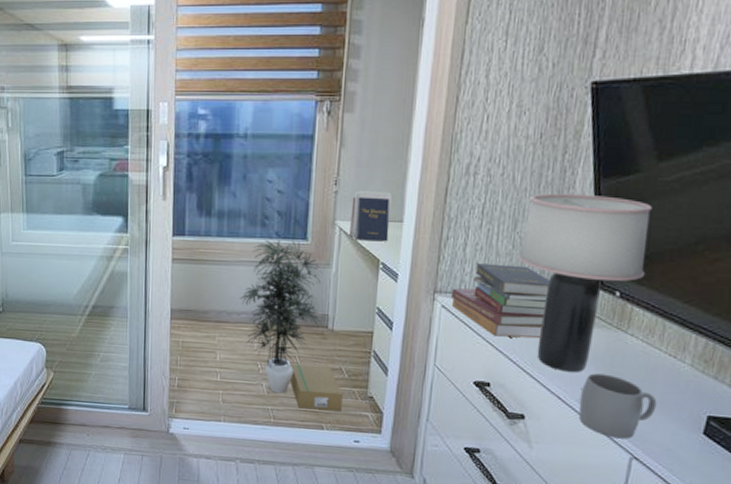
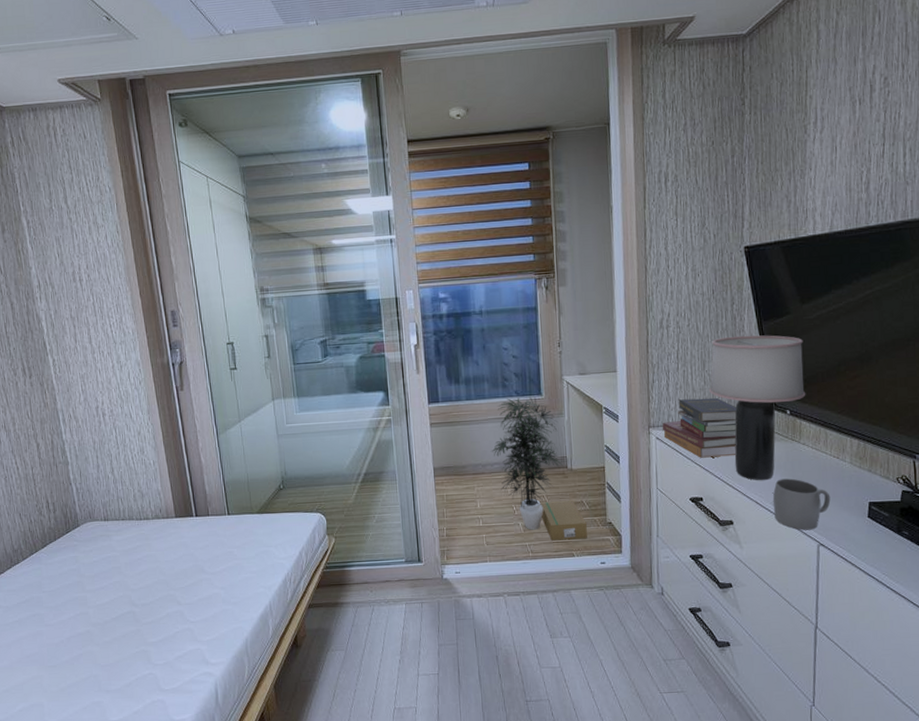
books: present [350,191,393,242] -> none [574,348,607,391]

